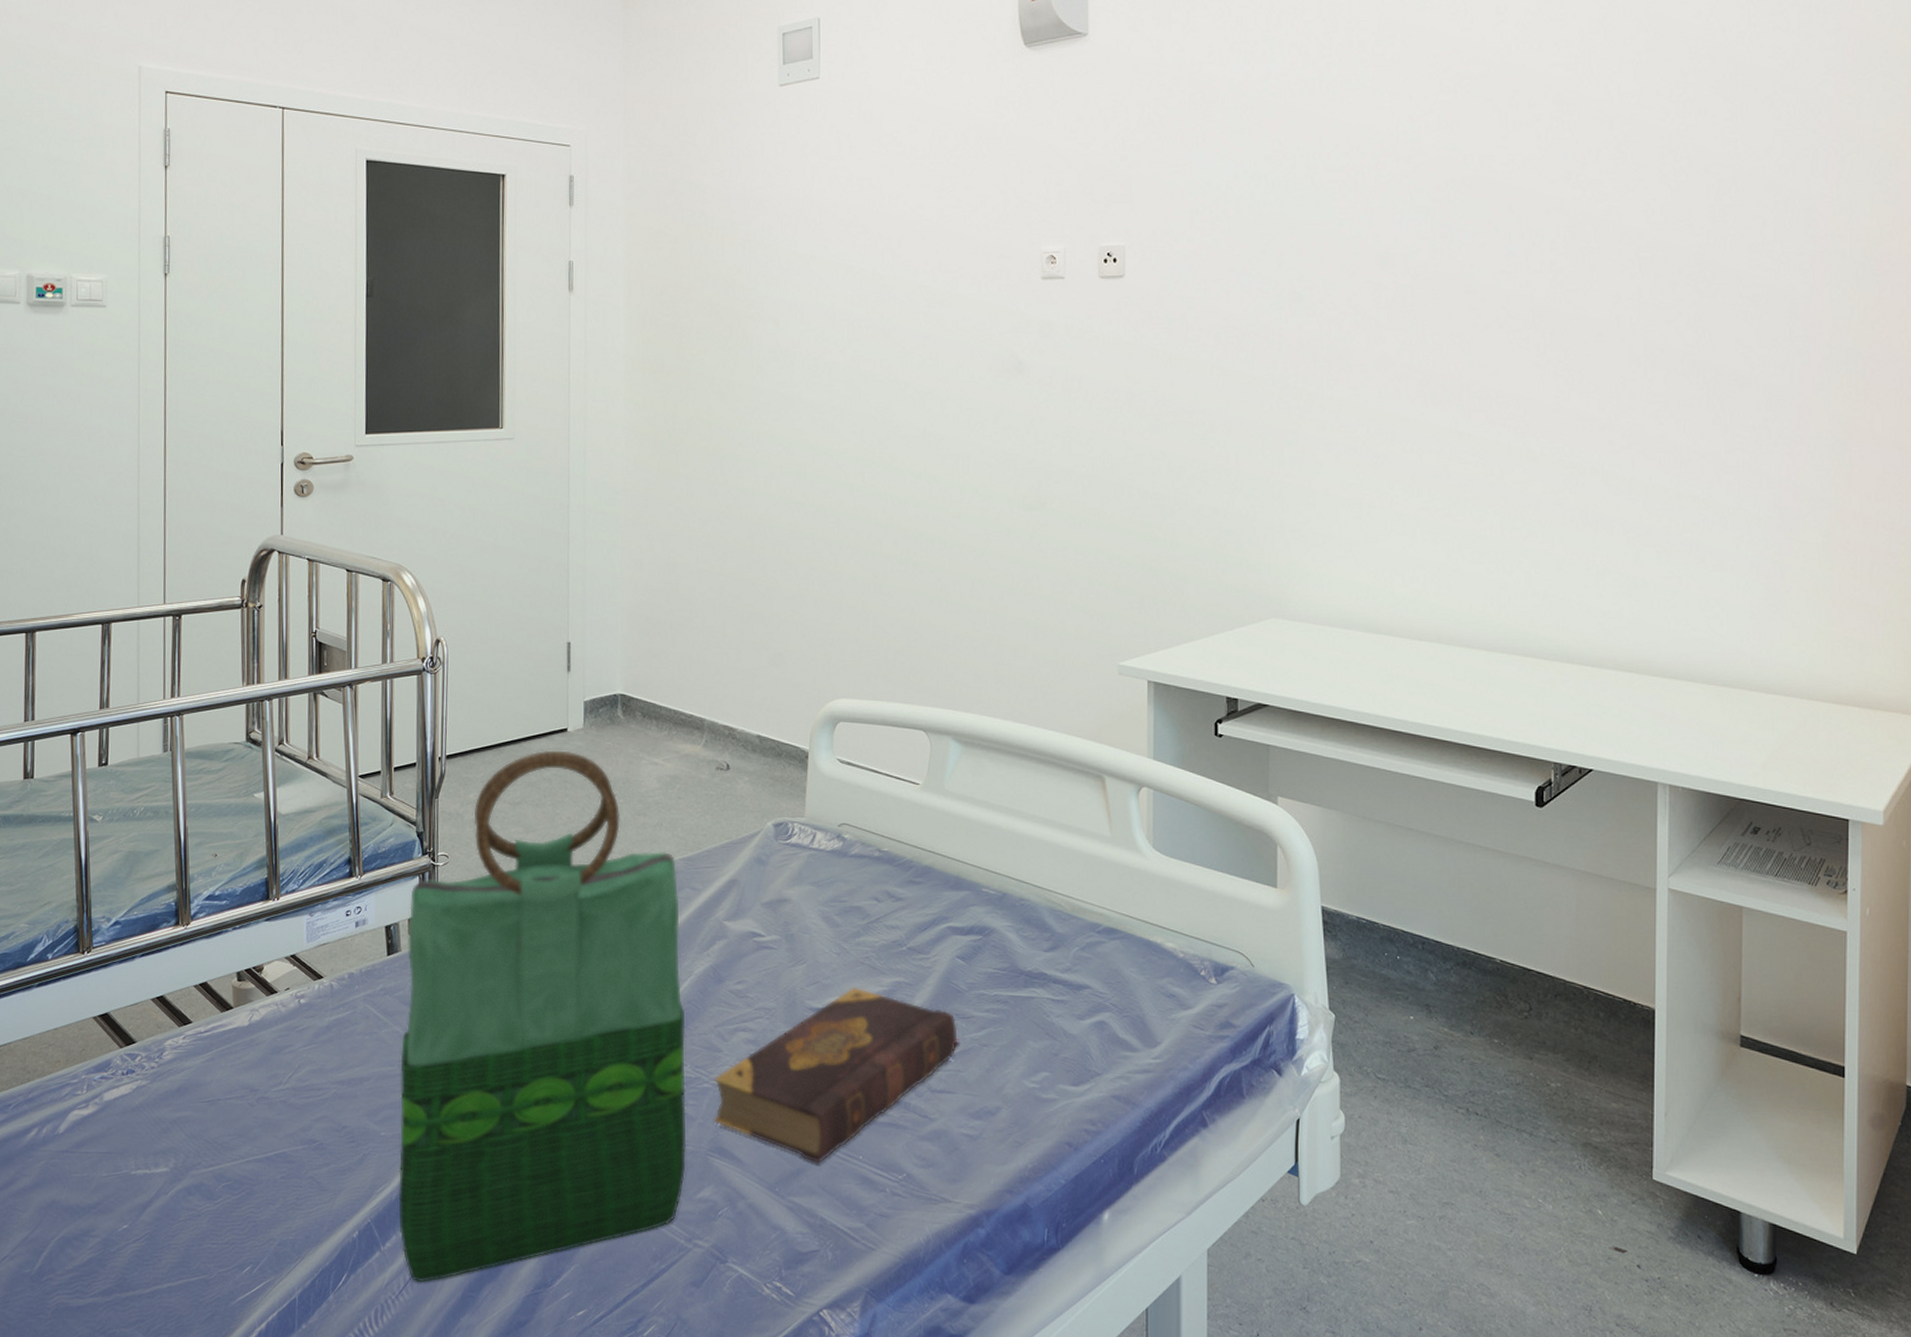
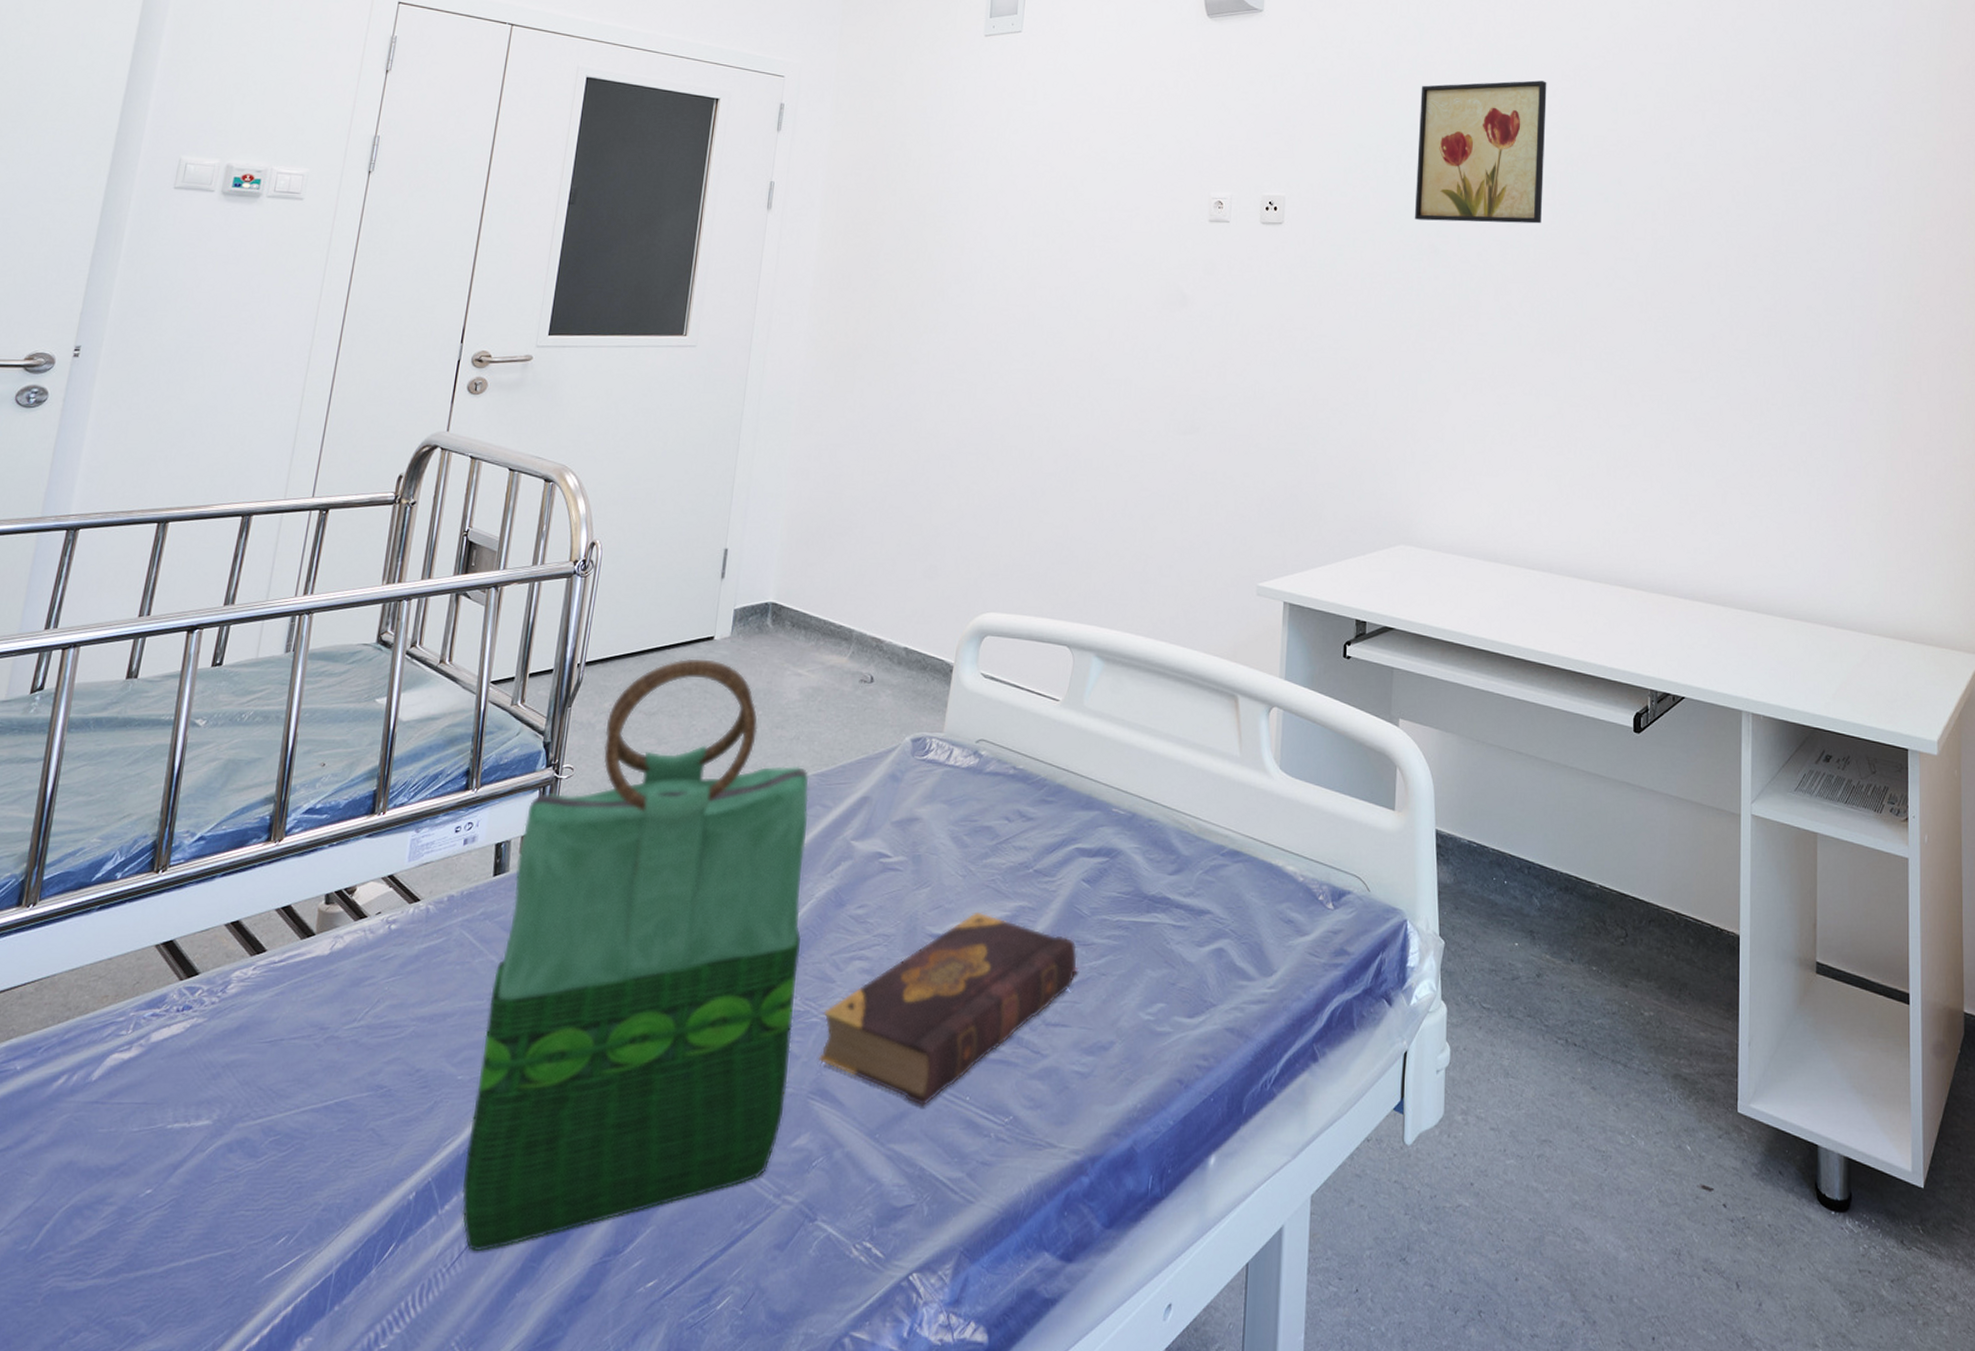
wall art: none [1273,94,1422,264] -> present [1415,80,1547,224]

